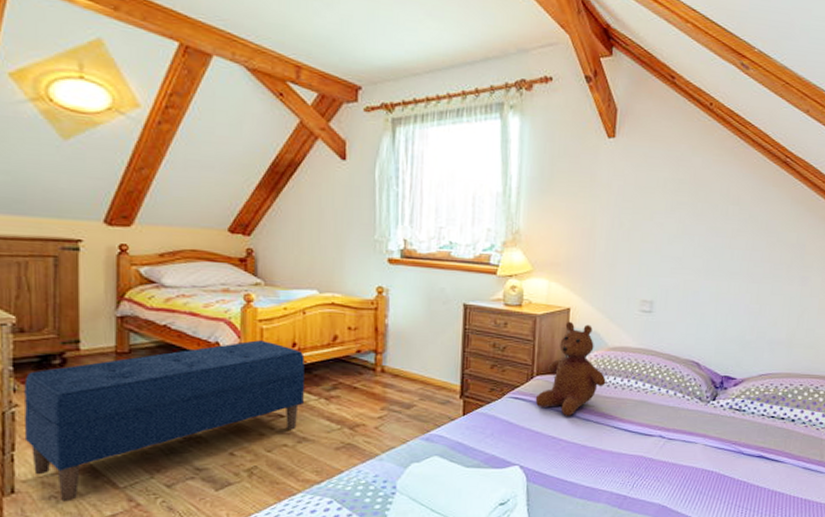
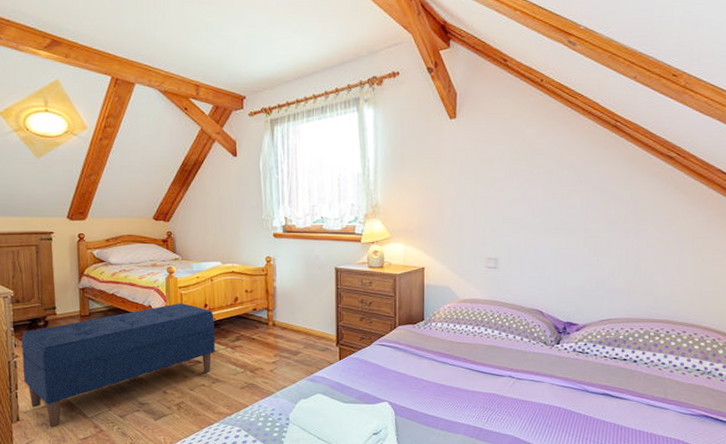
teddy bear: present [535,321,606,416] -> none [398,278,459,359]

